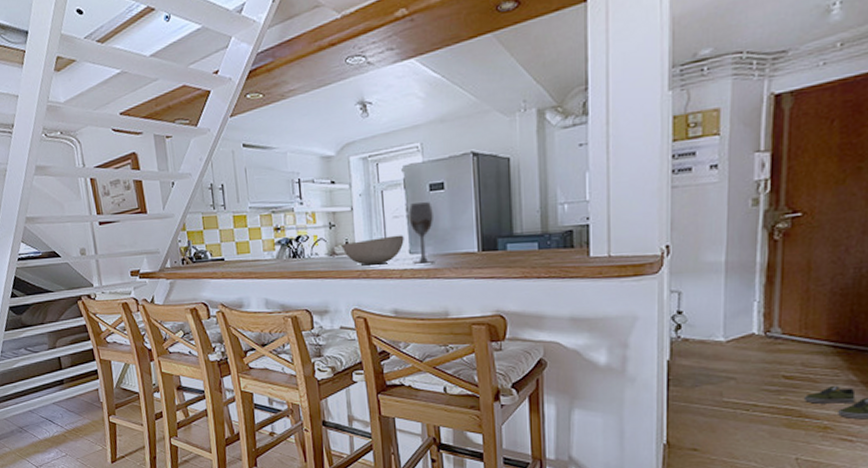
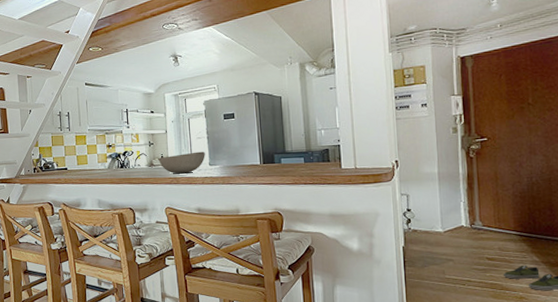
wine glass: present [408,202,435,264] -> none [208,127,229,173]

